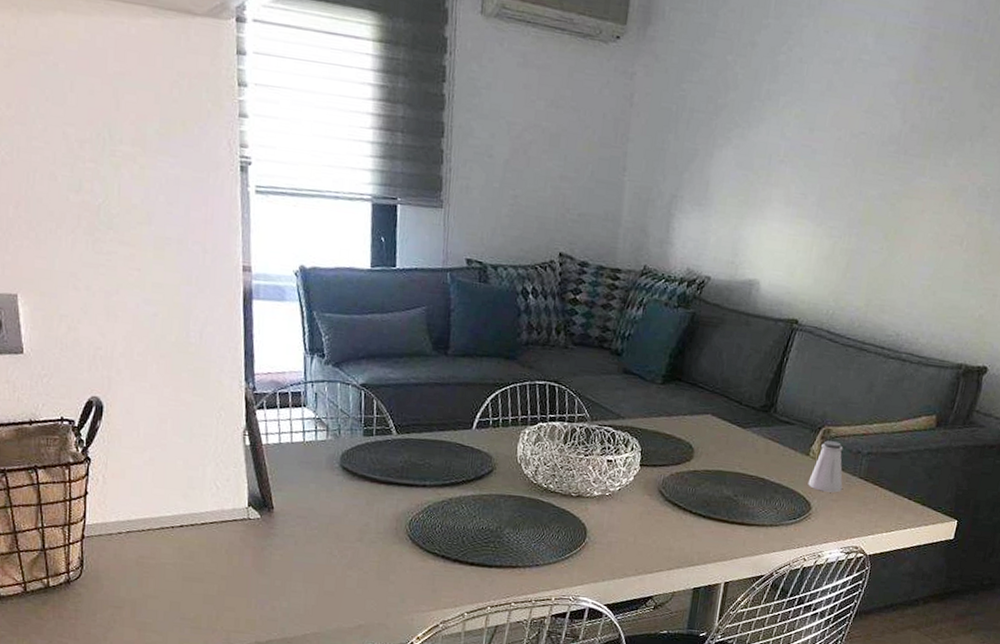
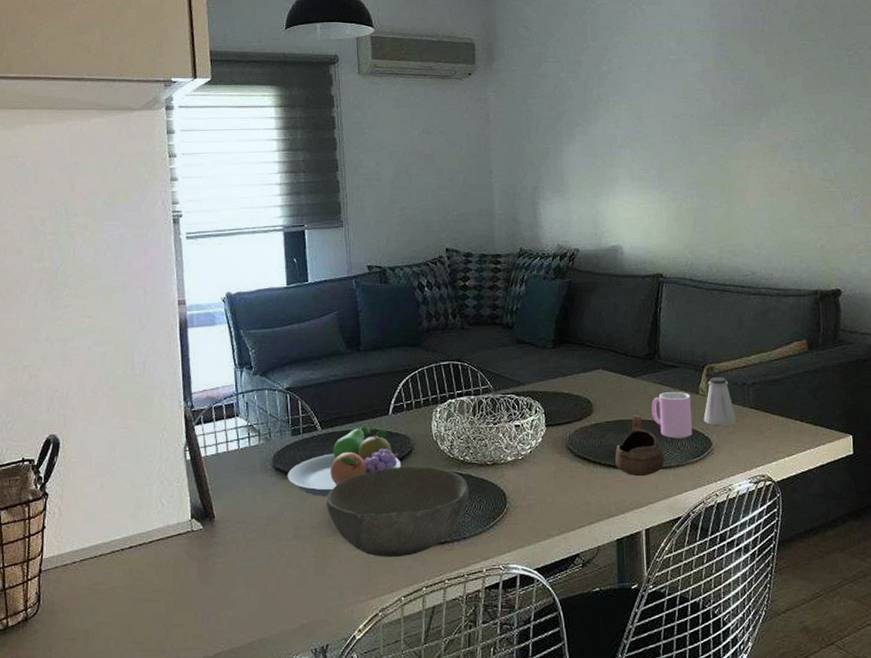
fruit bowl: none [355,437,480,505] -> present [287,427,402,497]
bowl: none [394,484,549,575] -> present [326,466,469,557]
cup: none [706,467,759,531] -> present [615,414,665,477]
cup: none [755,448,800,499] -> present [651,392,692,439]

